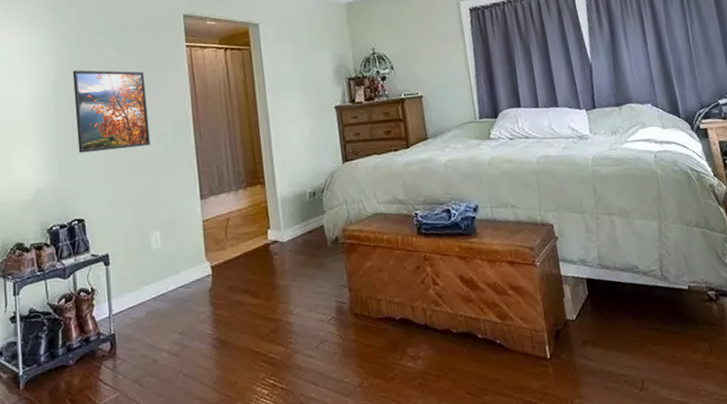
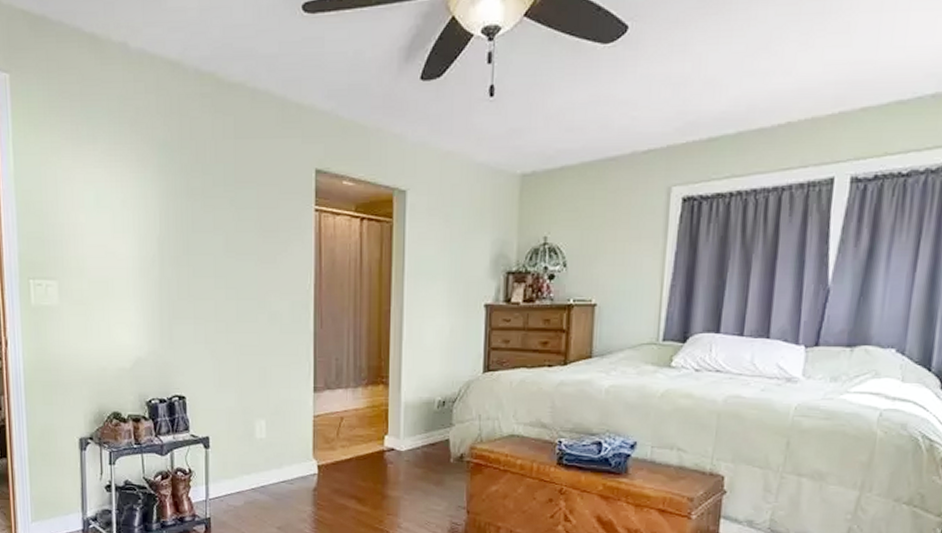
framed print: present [72,70,150,153] -> none [181,226,263,324]

